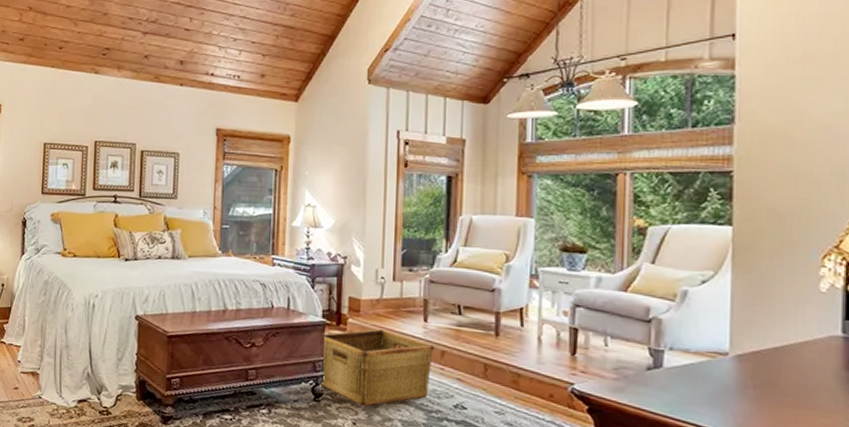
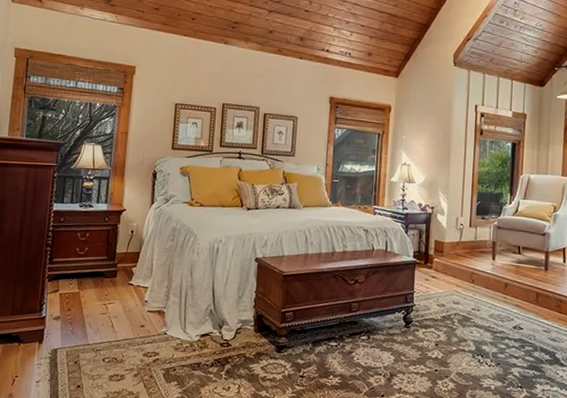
hamper: present [320,329,435,407] -> none [410,266,500,331]

